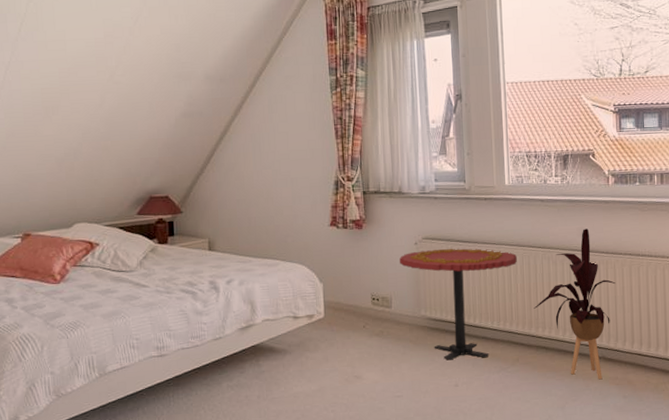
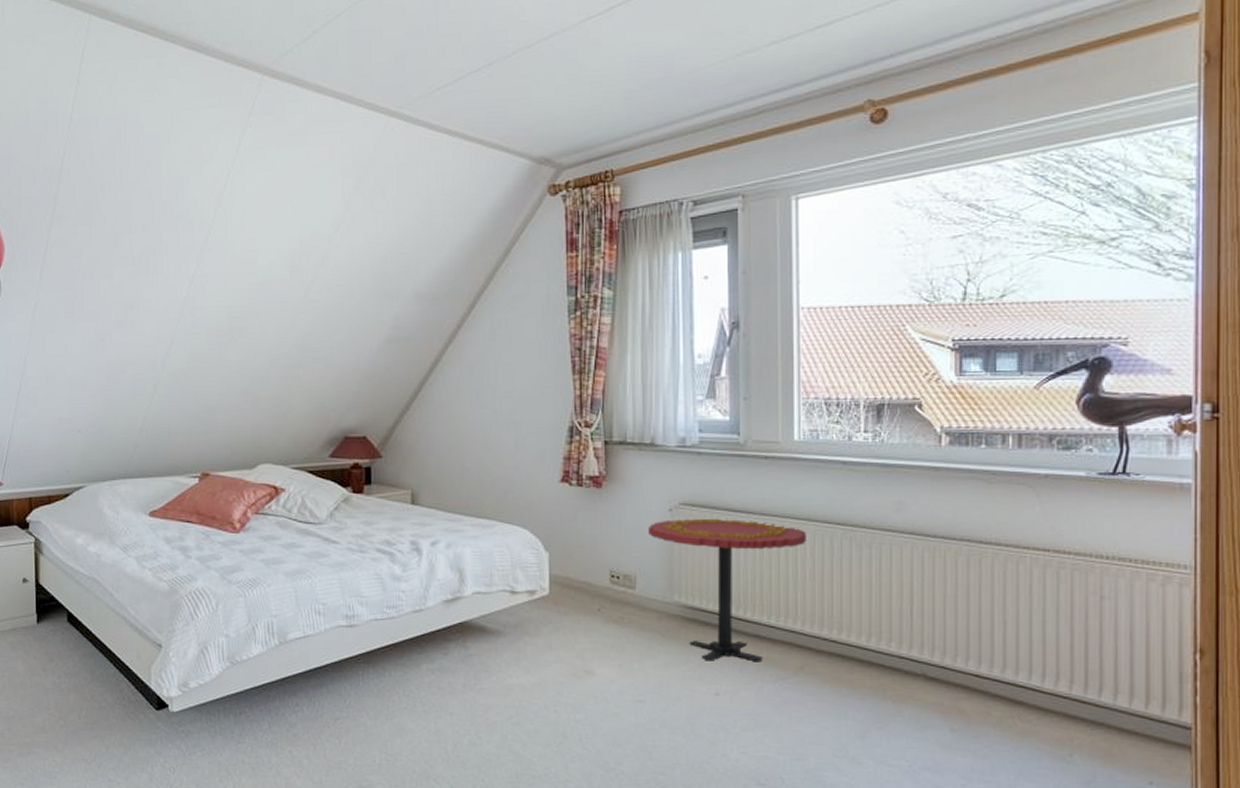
house plant: present [534,228,615,380] -> none [827,503,945,705]

